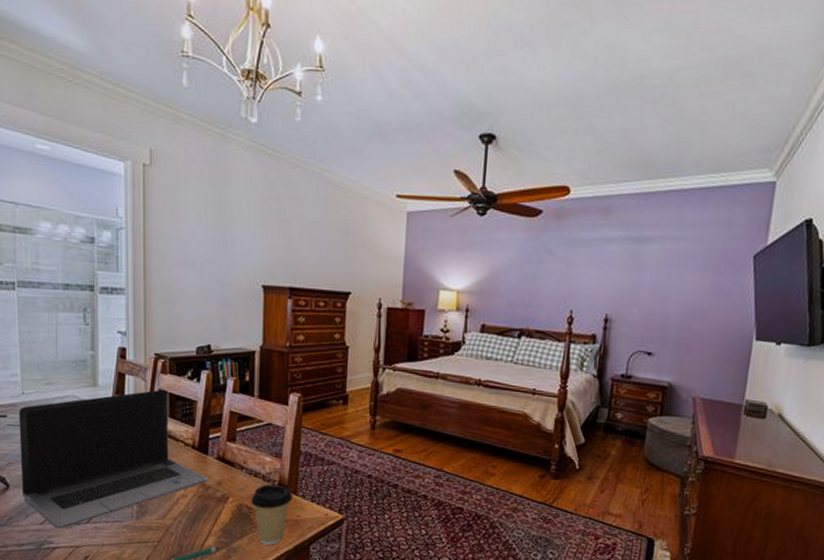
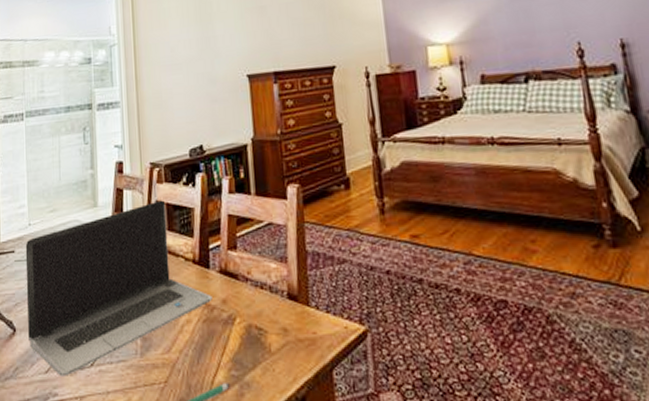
coffee cup: present [251,484,292,545] -> none [259,296,305,374]

